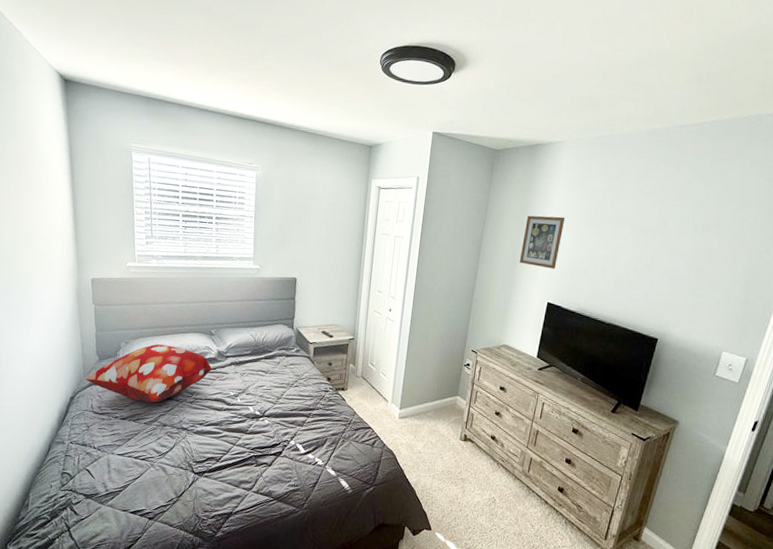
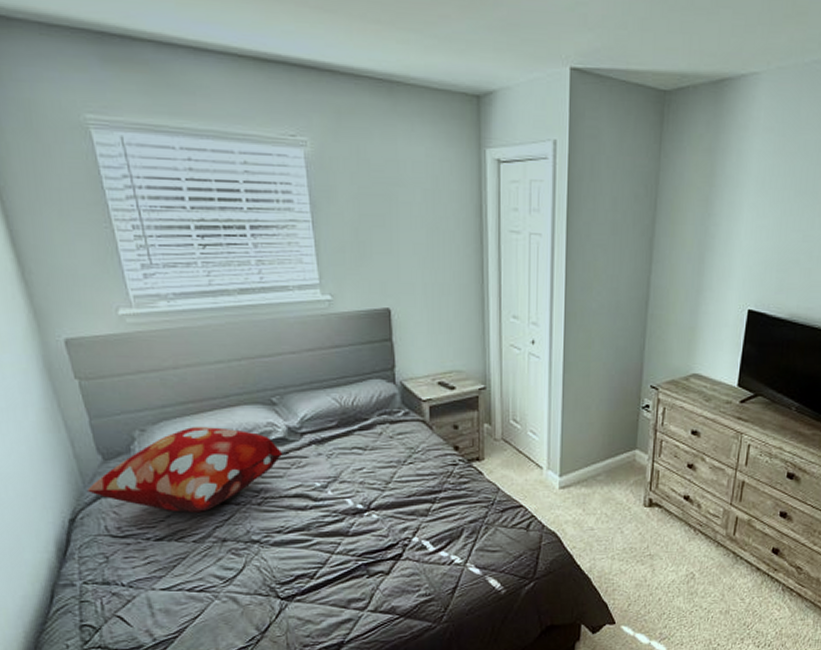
picture frame: present [519,215,566,269] -> none [707,186,767,263]

